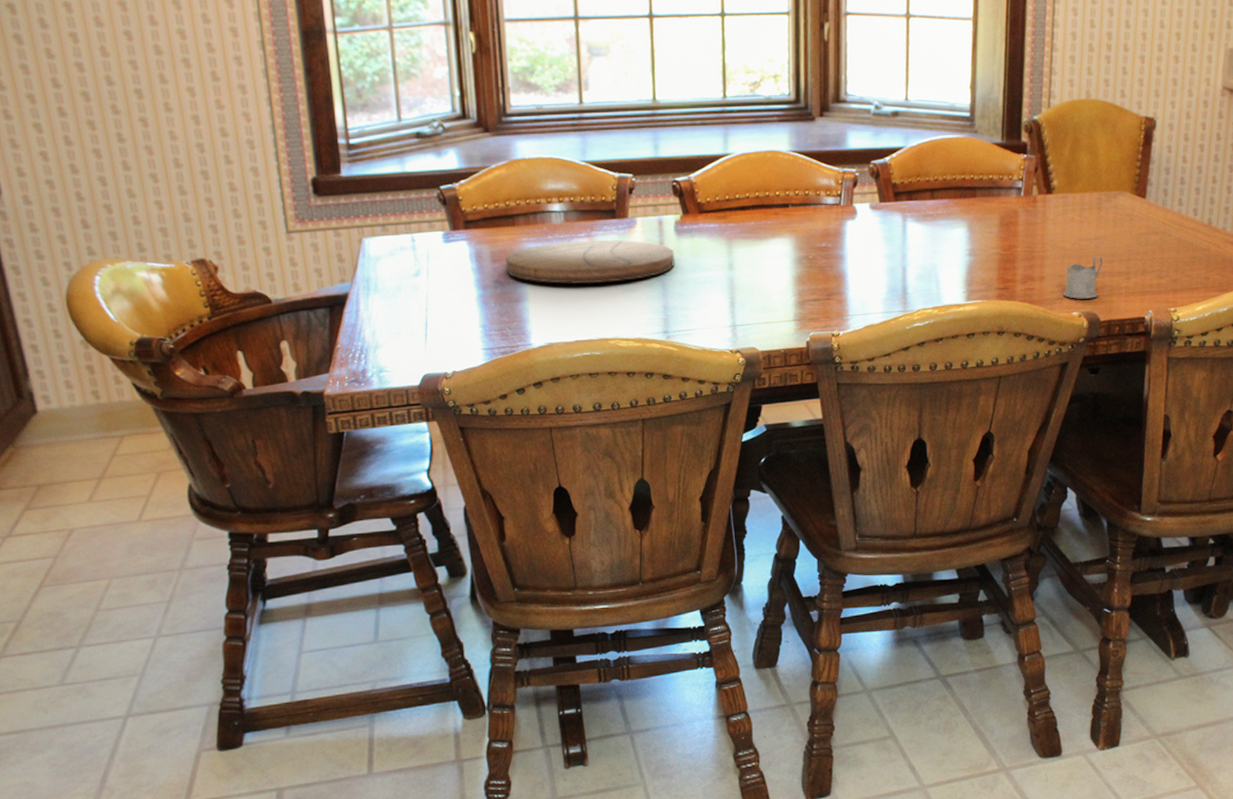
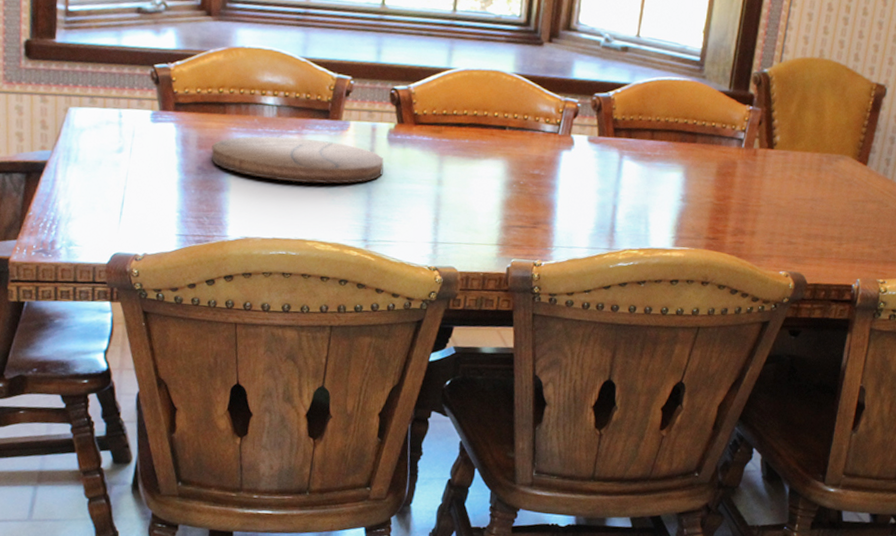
tea glass holder: present [1062,256,1104,299] -> none [772,217,817,260]

